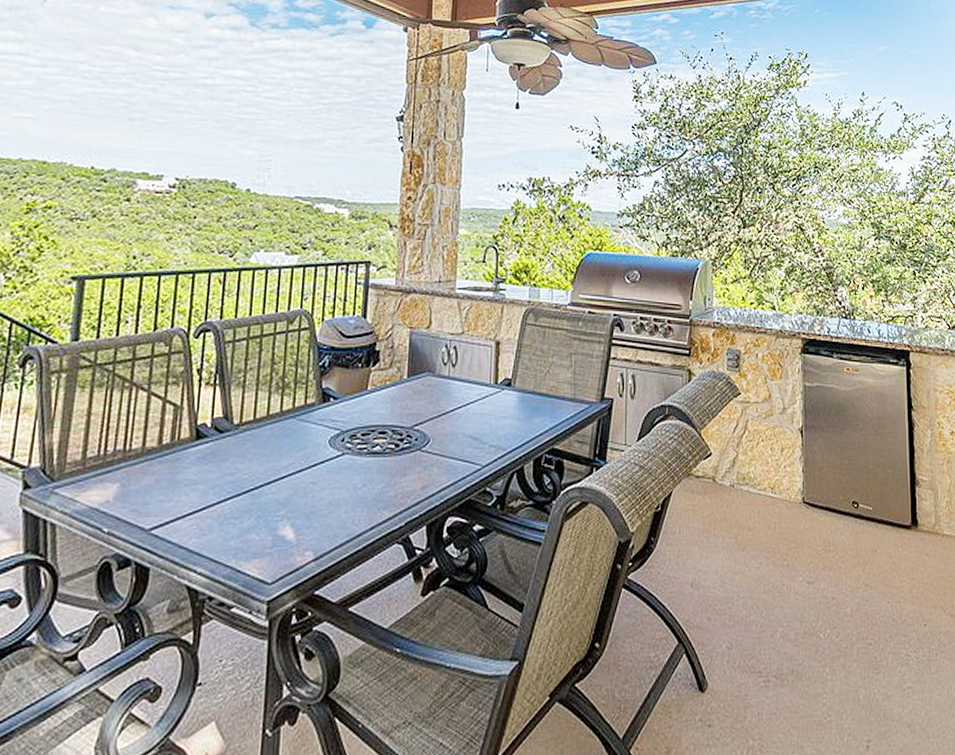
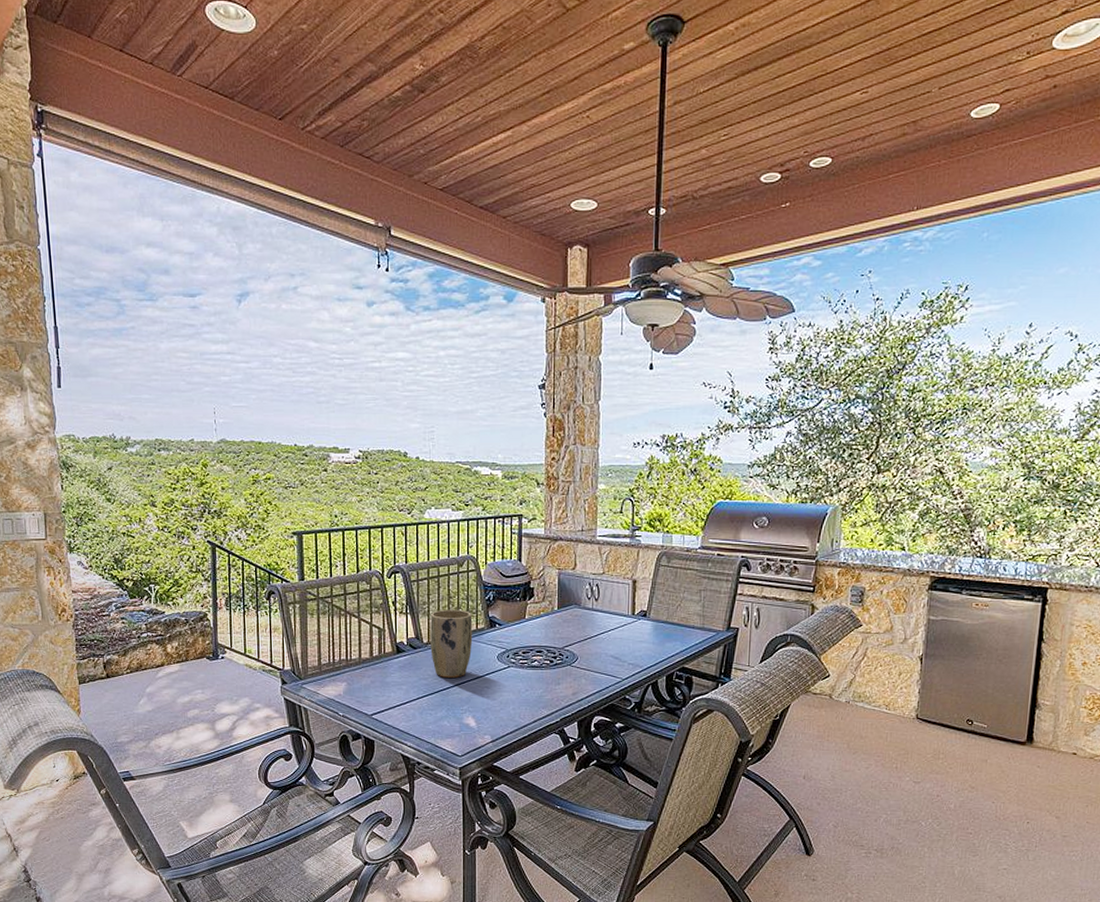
plant pot: none [242,378,301,472] -> present [430,609,473,678]

